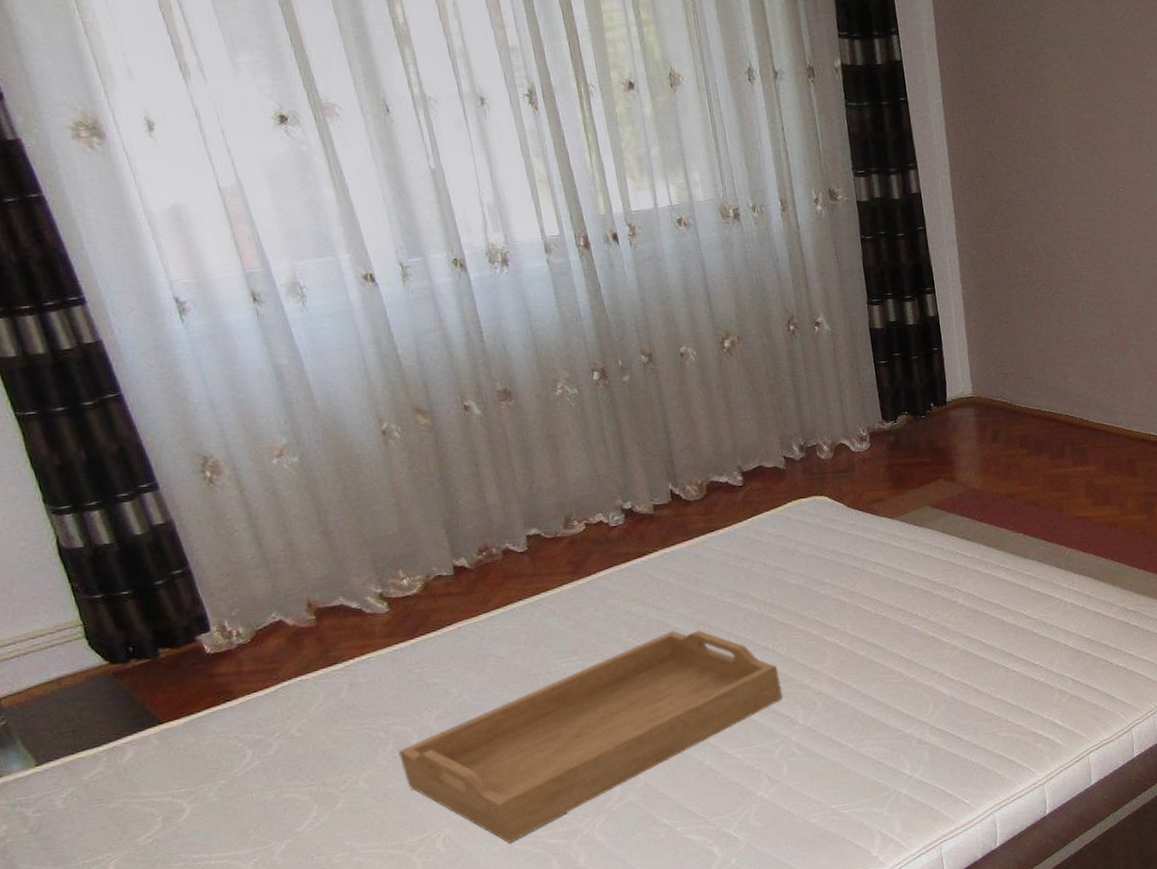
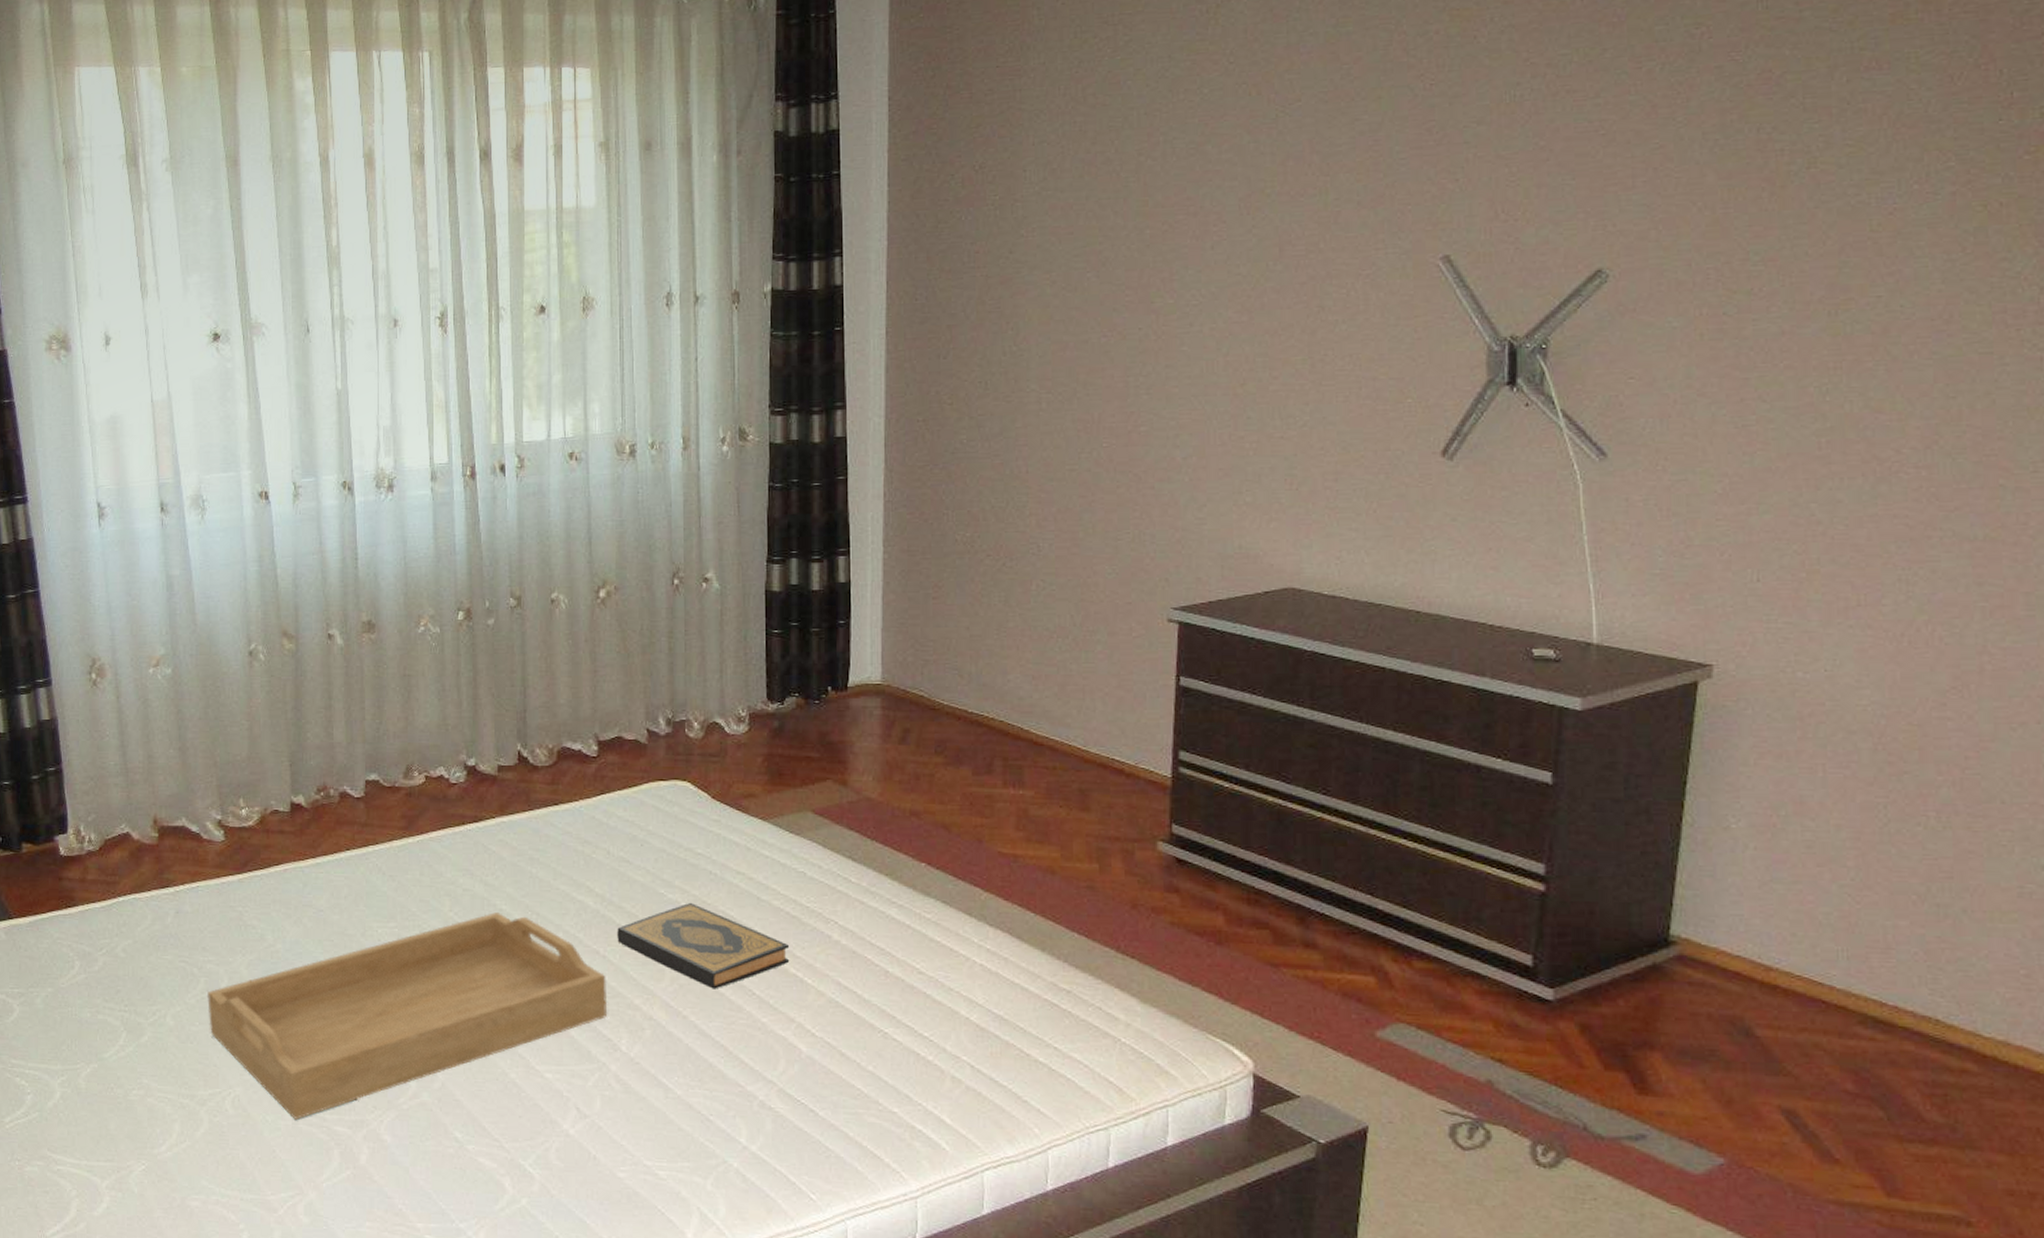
hardback book: none [781,594,927,660] -> present [617,902,790,989]

